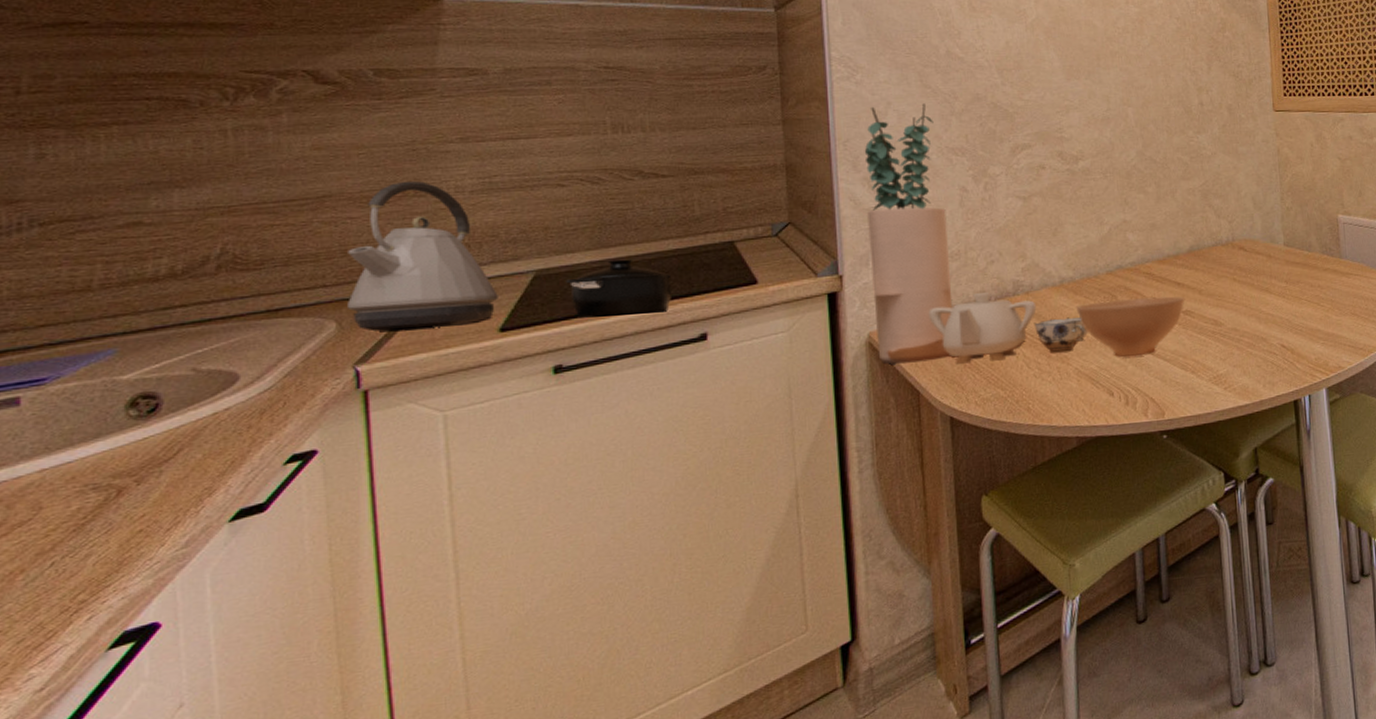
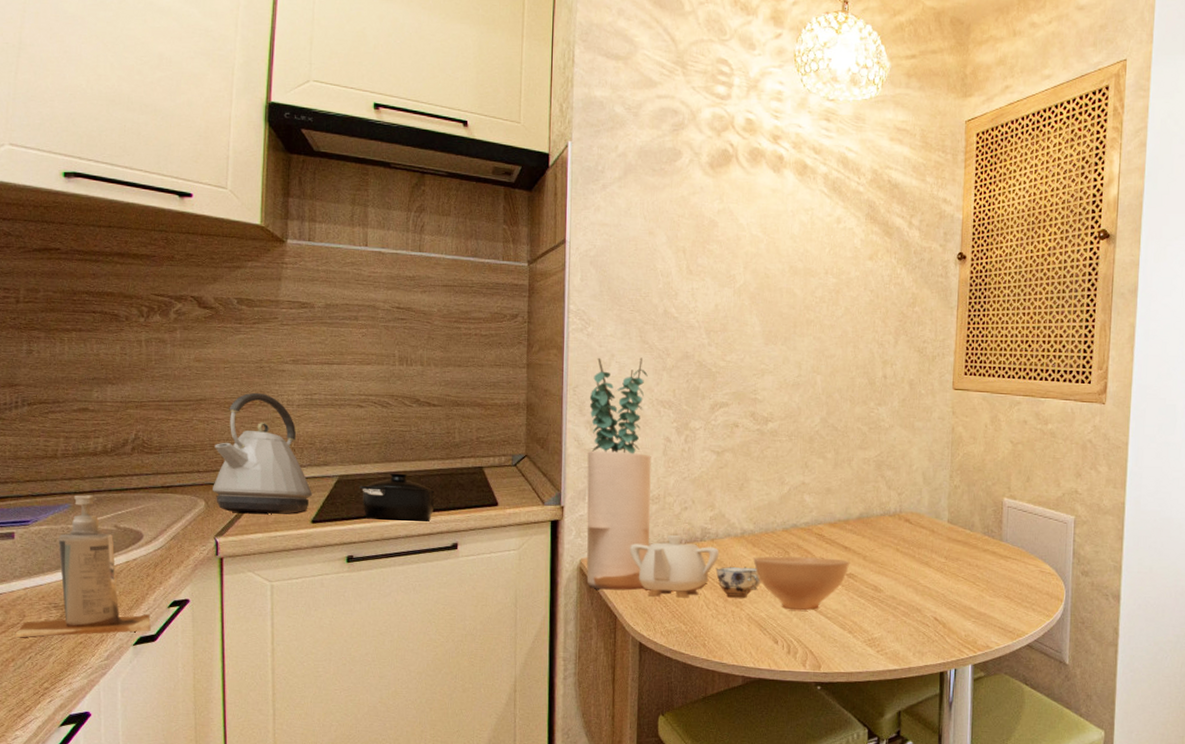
soap dispenser: none [25,333,257,540] -> present [15,495,151,638]

